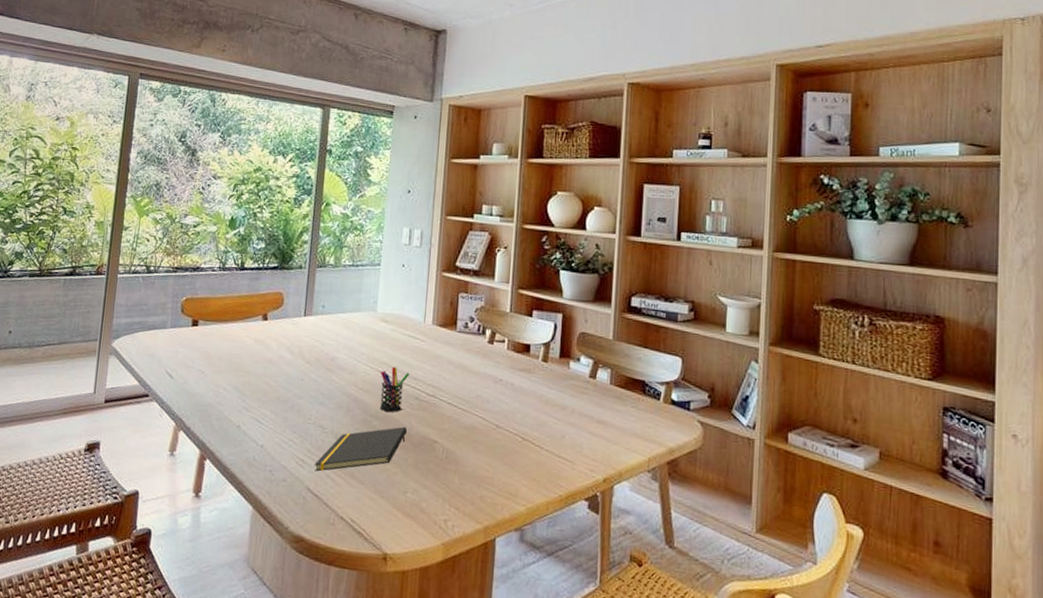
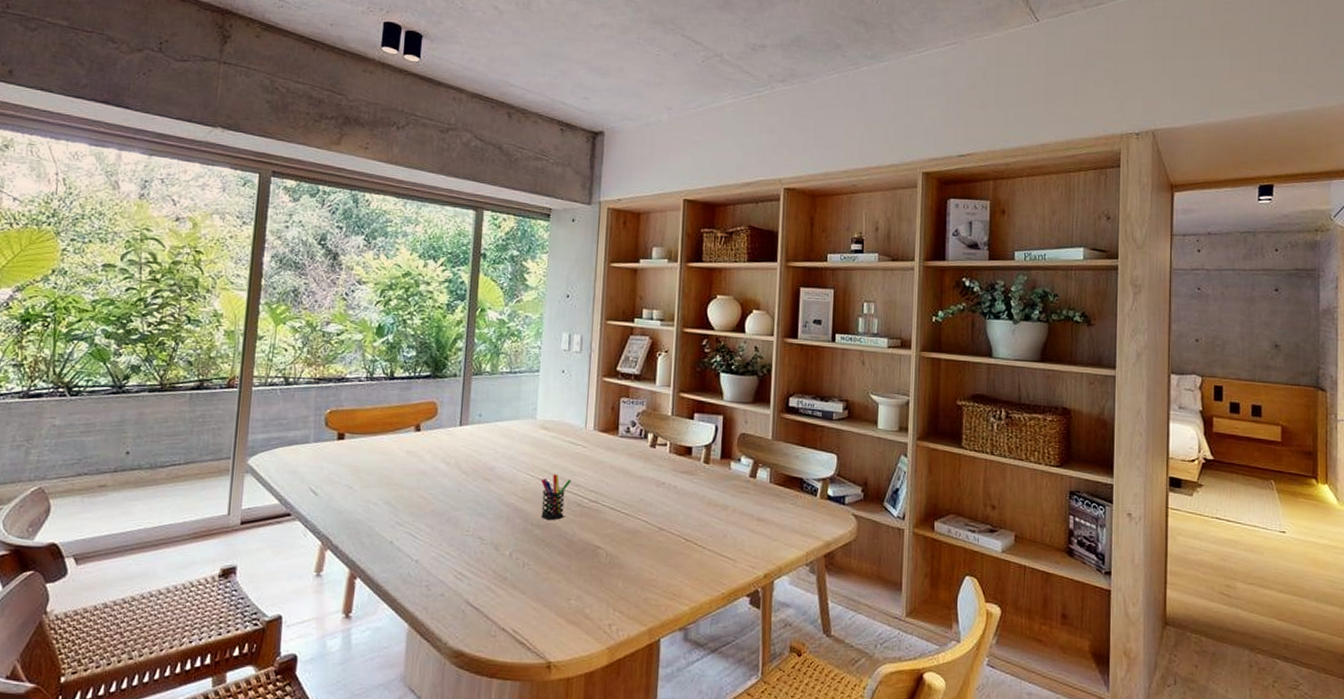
notepad: present [314,426,408,472] -> none [473,534,570,584]

